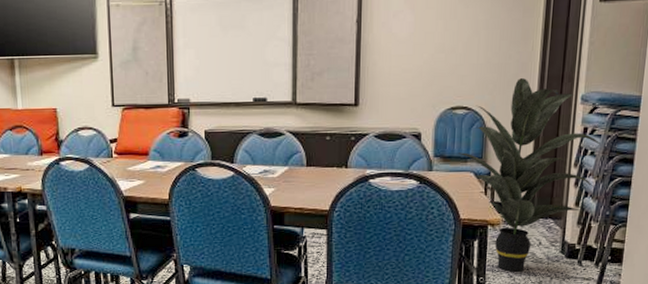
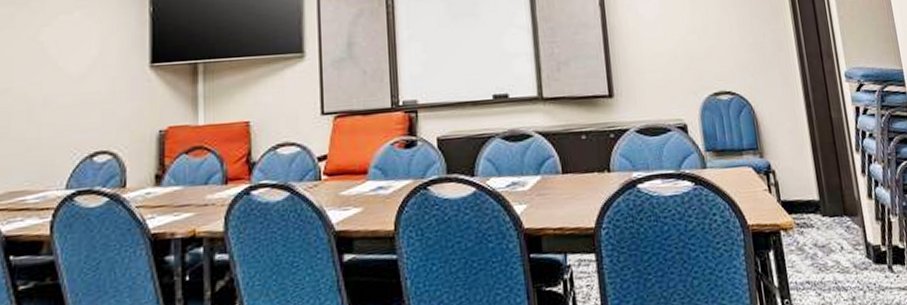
indoor plant: present [458,78,601,272] -> none [731,57,882,289]

